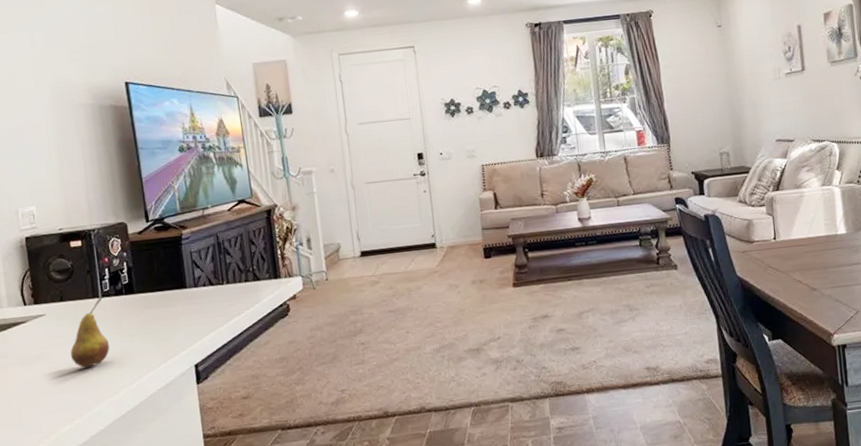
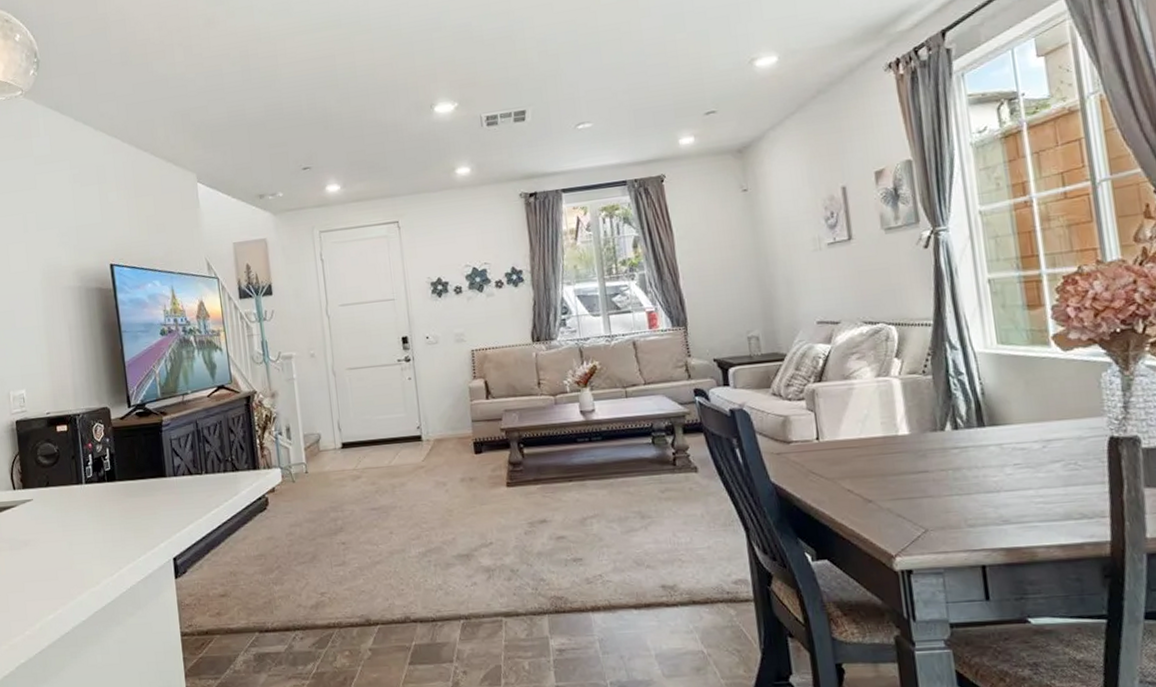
fruit: present [70,297,110,368] -> none [55,483,92,556]

